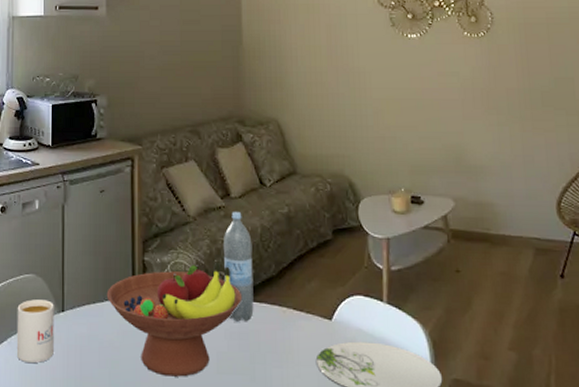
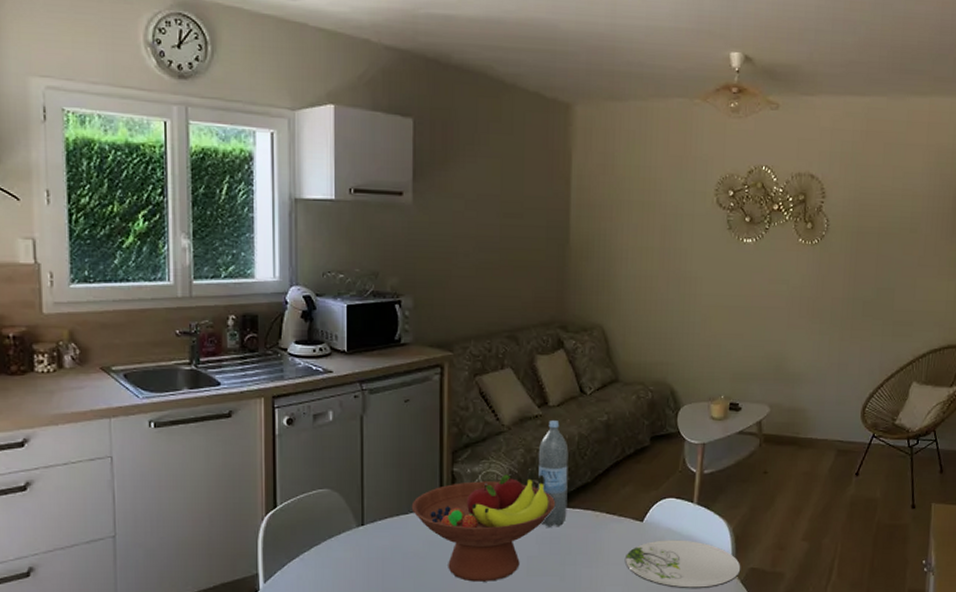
mug: present [16,299,54,364] -> none [310,515,353,578]

